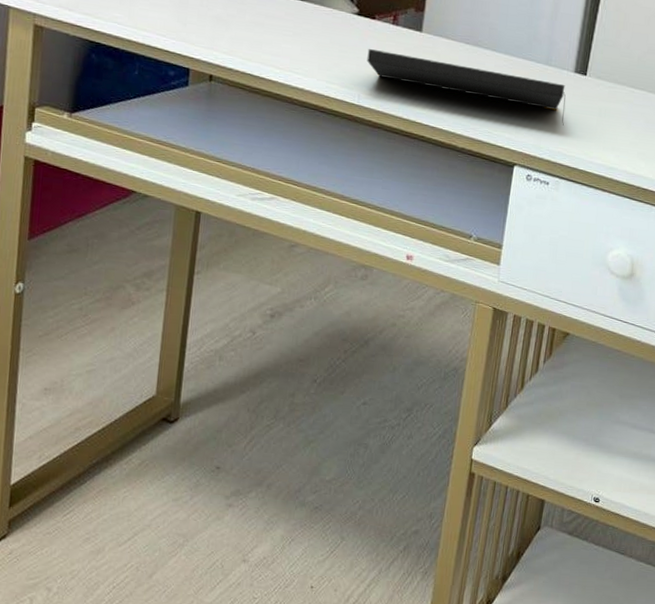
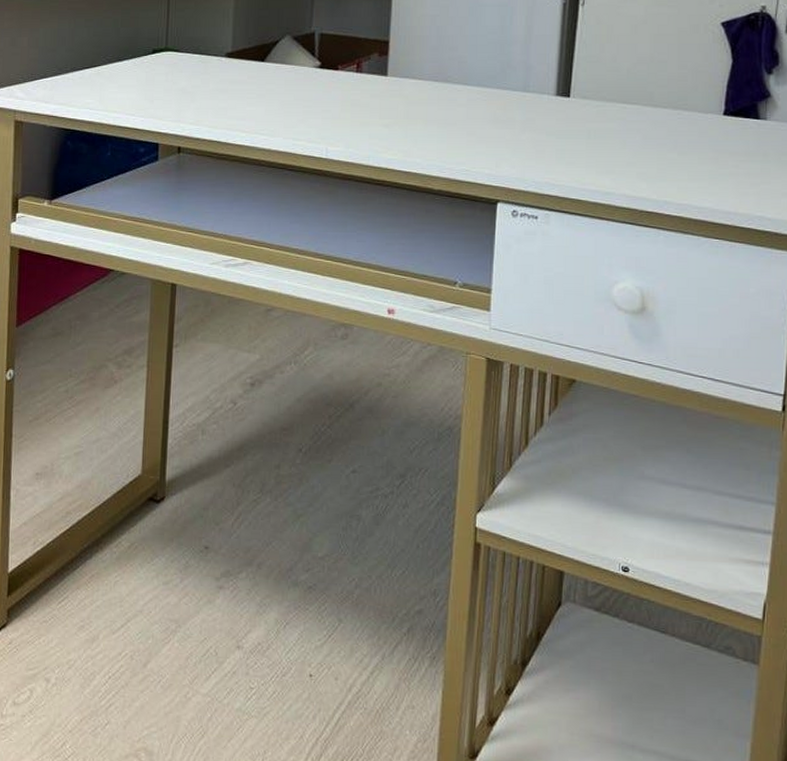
notepad: present [367,49,566,126] -> none [332,101,549,154]

